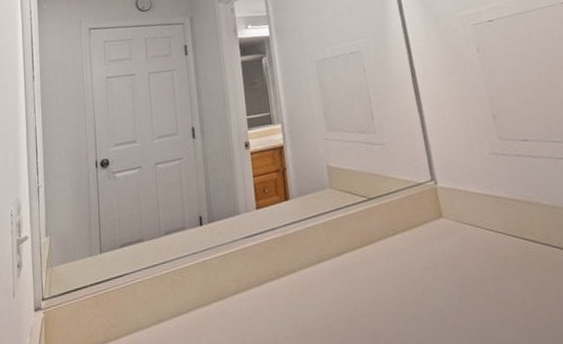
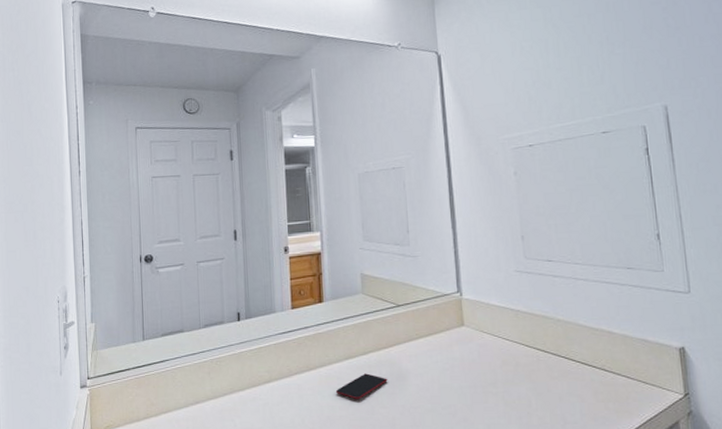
smartphone: none [309,277,366,308] -> present [335,373,388,399]

